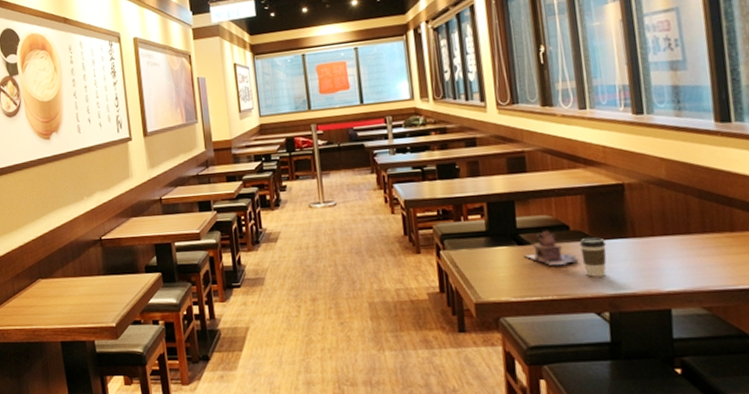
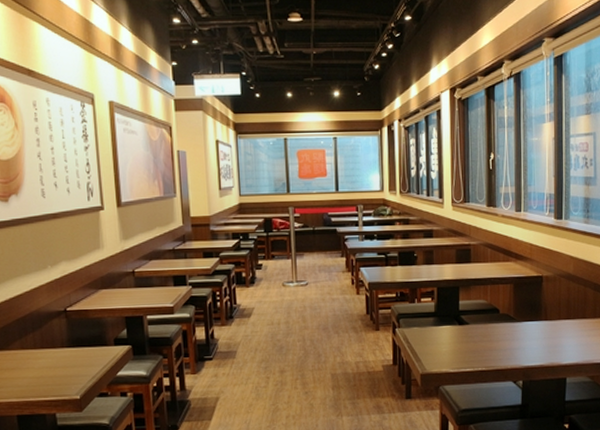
teapot: present [524,229,577,266] -> none [463,312,503,343]
coffee cup: present [579,237,607,277] -> none [506,320,525,352]

